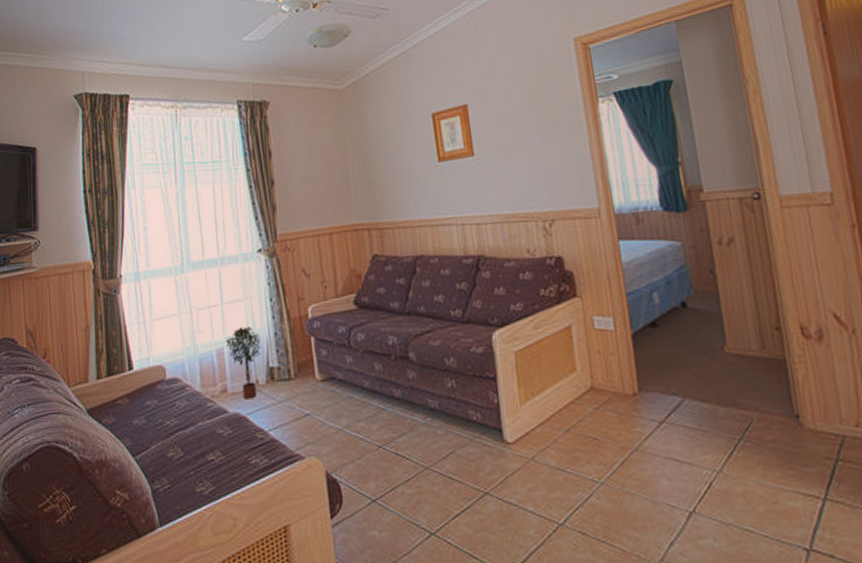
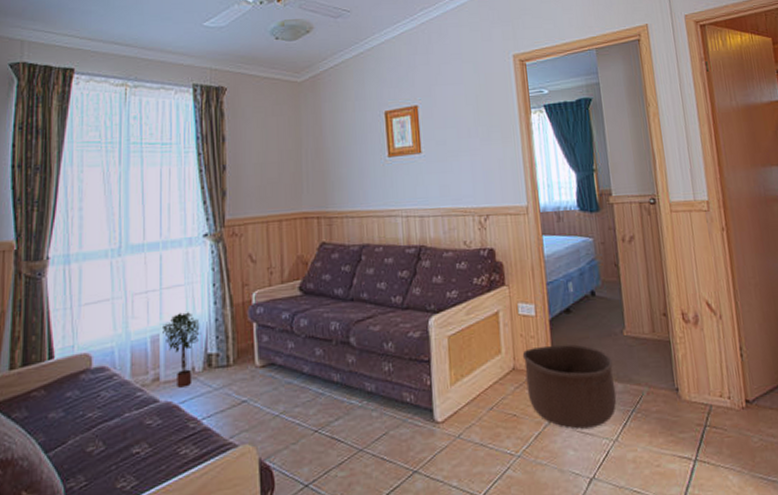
basket: none [601,362,719,457] -> present [522,344,617,429]

